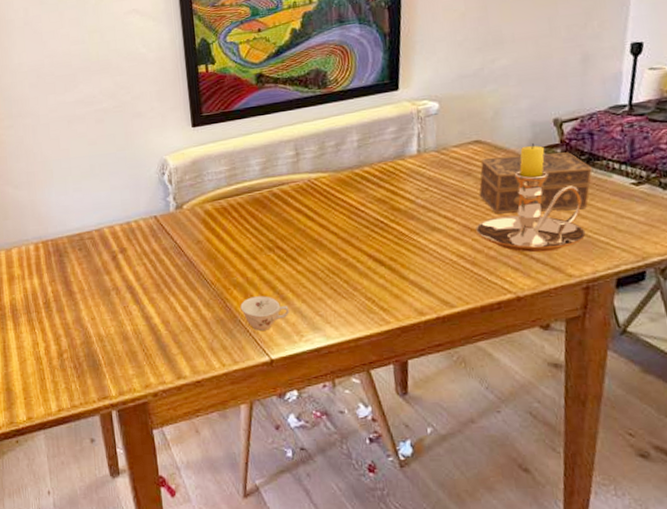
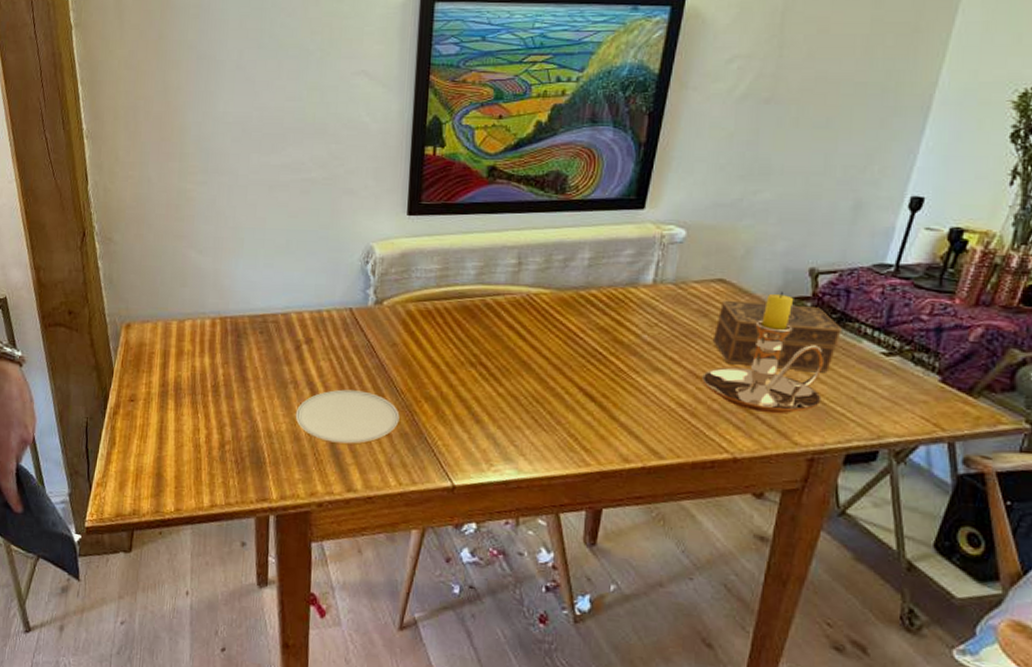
plate: none [121,287,214,338] -> present [295,389,400,444]
teacup: present [240,296,289,331] -> none [429,414,482,453]

